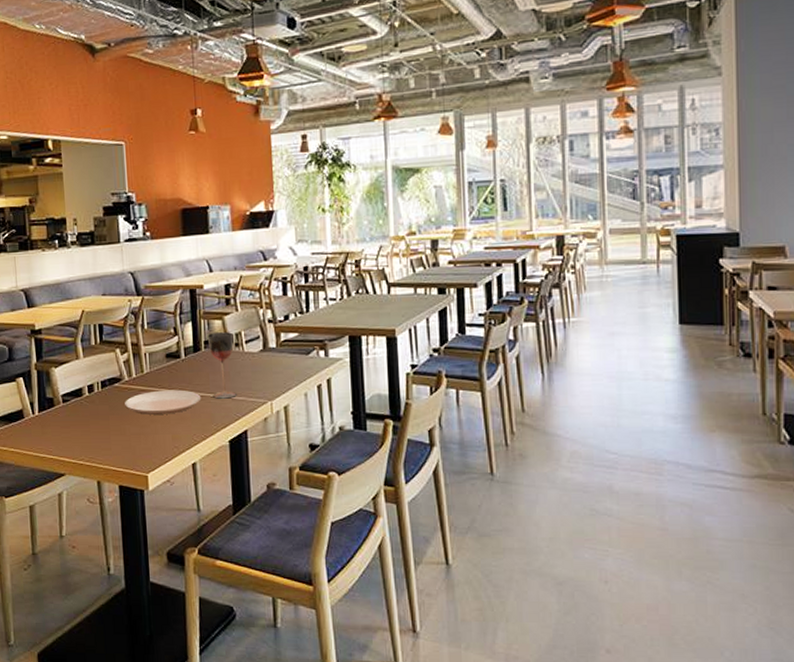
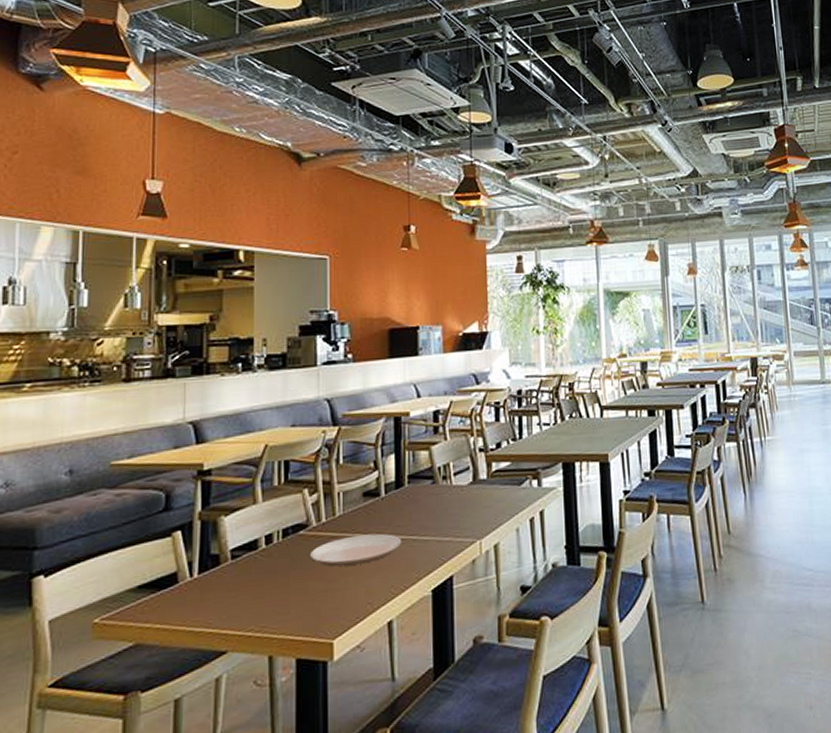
wineglass: present [208,332,237,399] -> none [413,464,442,542]

